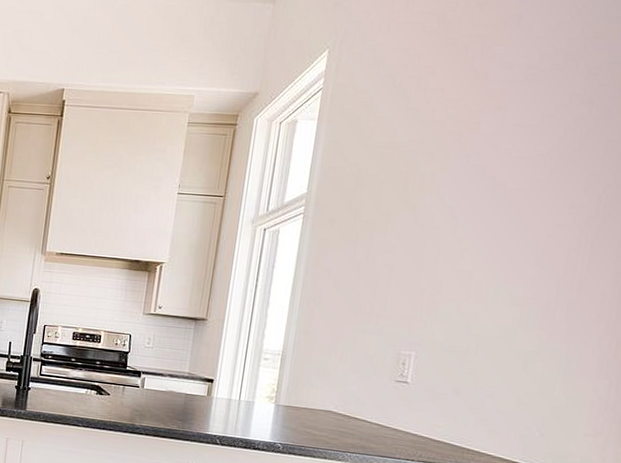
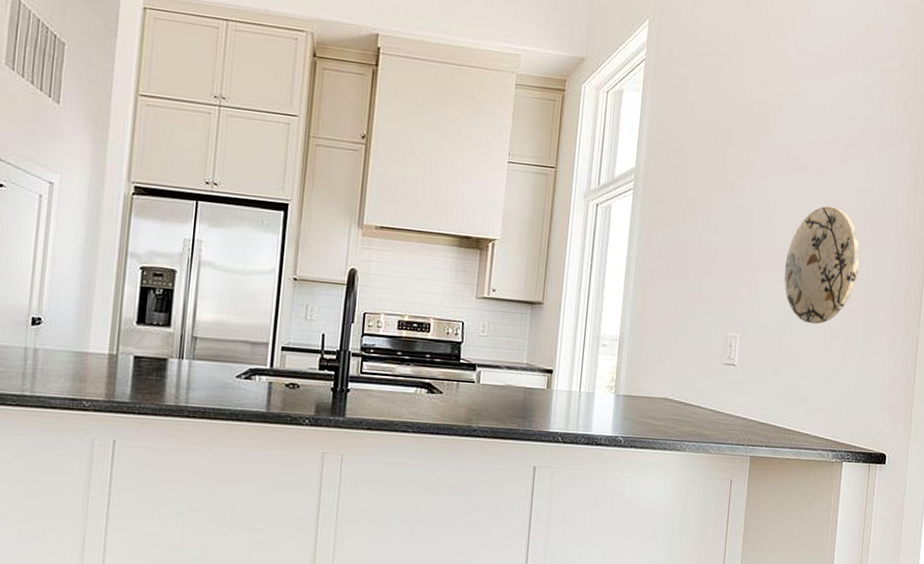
decorative plate: none [470,223,570,346] -> present [784,206,860,325]

